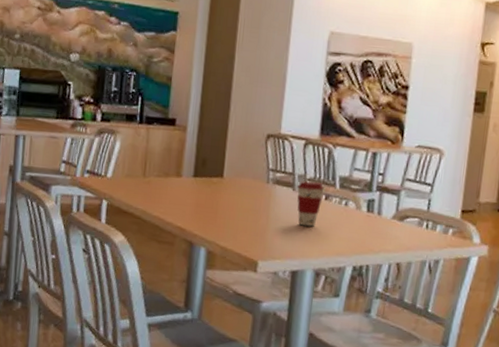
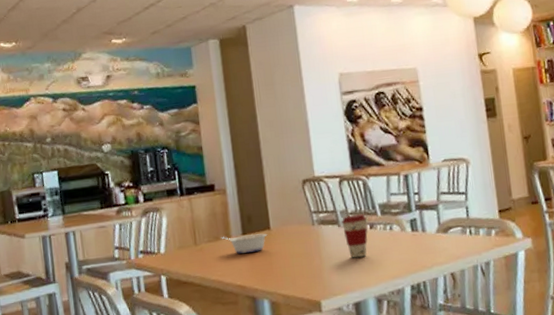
legume: none [171,174,219,197] -> present [221,233,268,254]

